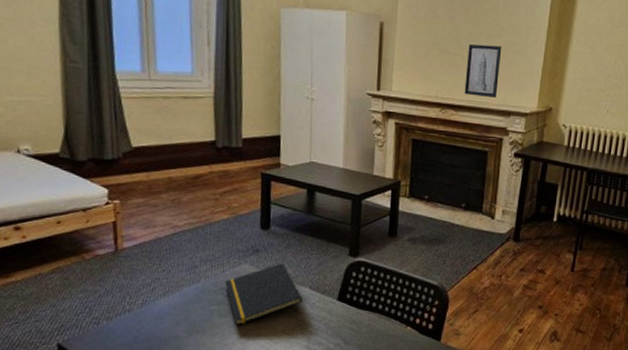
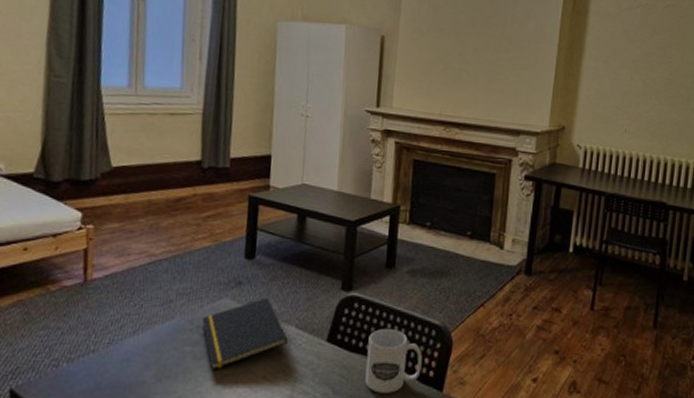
mug: none [372,288,422,343] -> present [365,328,423,393]
wall art: present [464,44,502,98] -> none [470,59,510,116]

